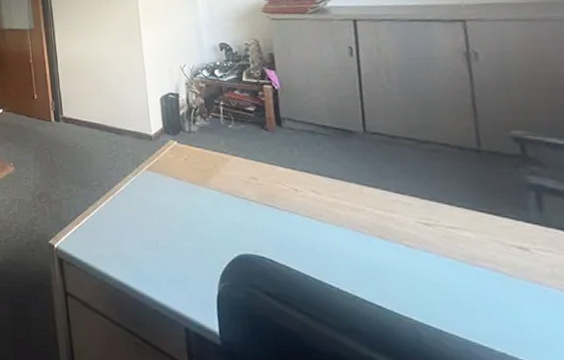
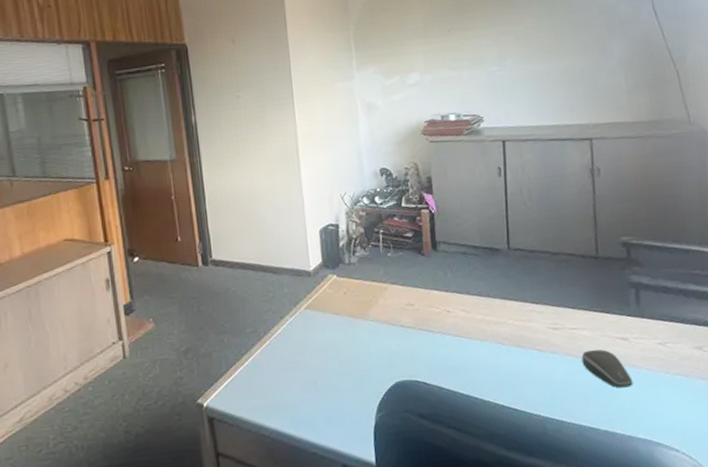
computer mouse: none [464,254,540,307] -> present [581,349,633,388]

